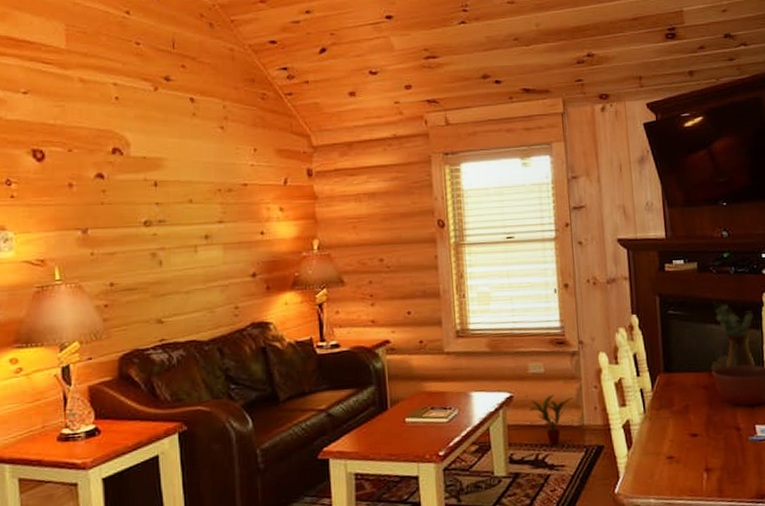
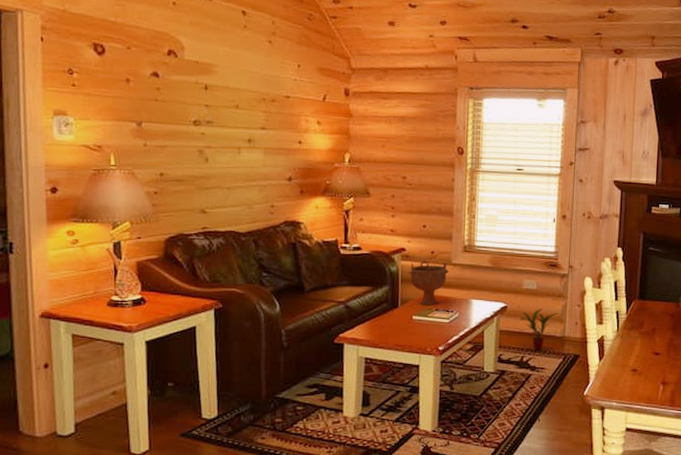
decorative bowl: none [395,351,442,405] -> present [408,260,449,306]

